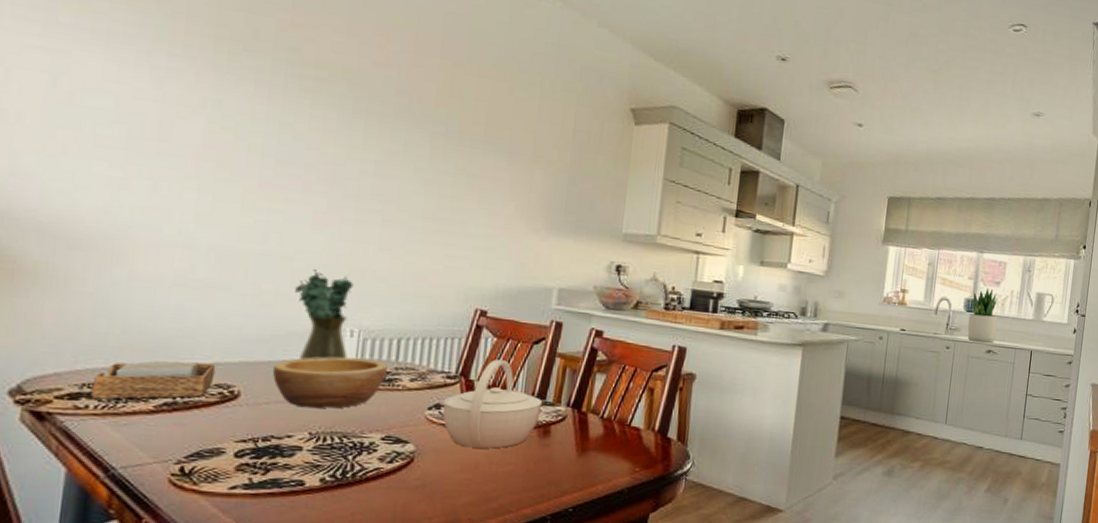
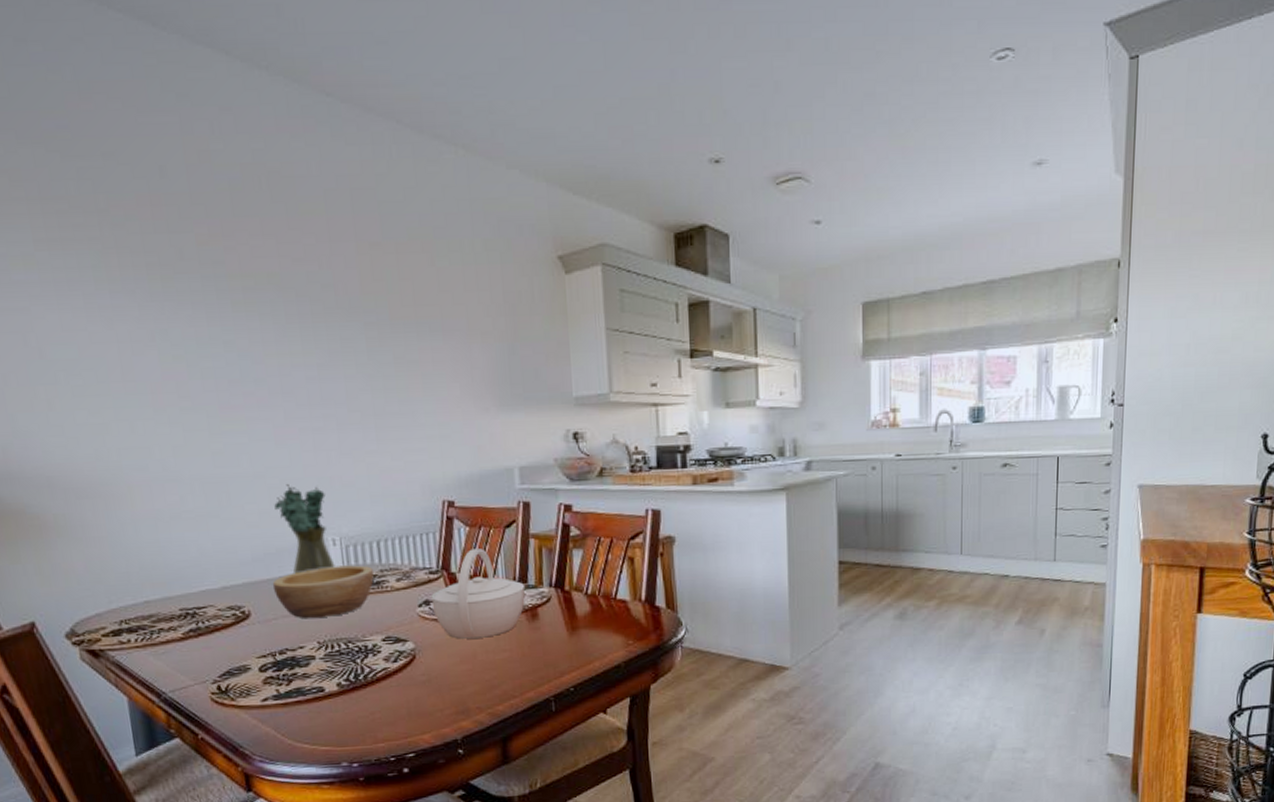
napkin holder: present [91,360,216,400] -> none [127,588,226,633]
planter: present [967,288,998,343] -> none [975,390,1012,457]

